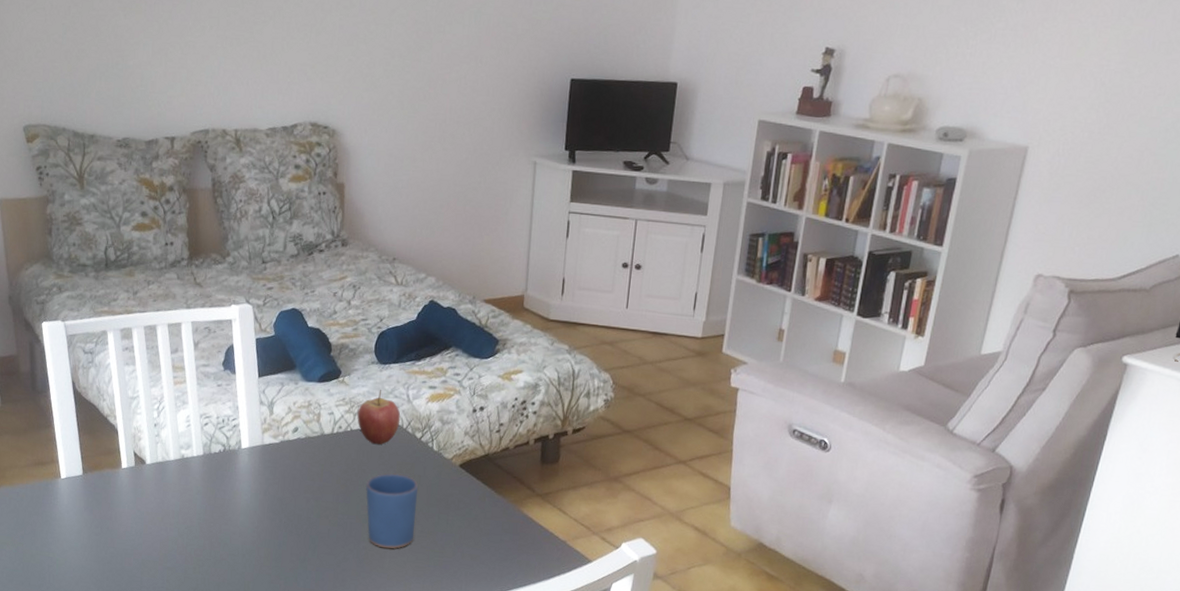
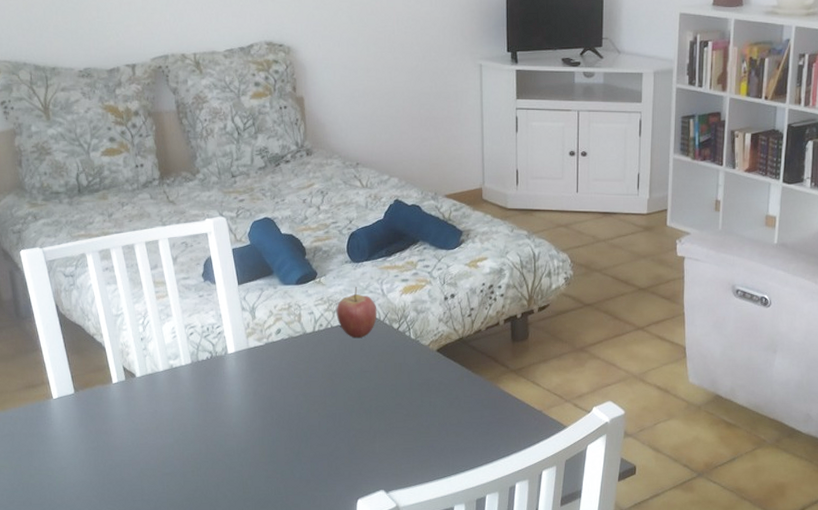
mug: present [366,473,419,549] -> none [351,363,400,434]

